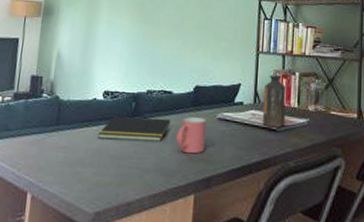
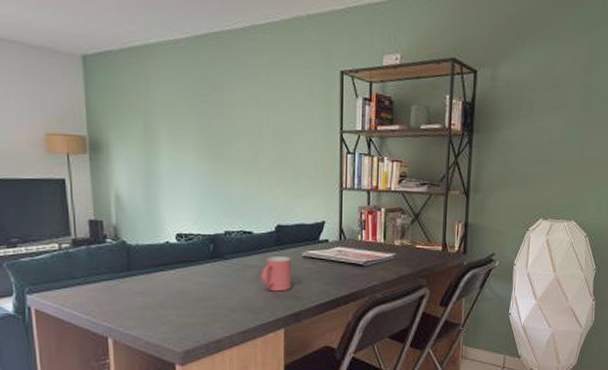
notepad: present [98,117,171,141] -> none [176,258,254,282]
bottle: present [263,75,286,127] -> none [349,211,372,262]

